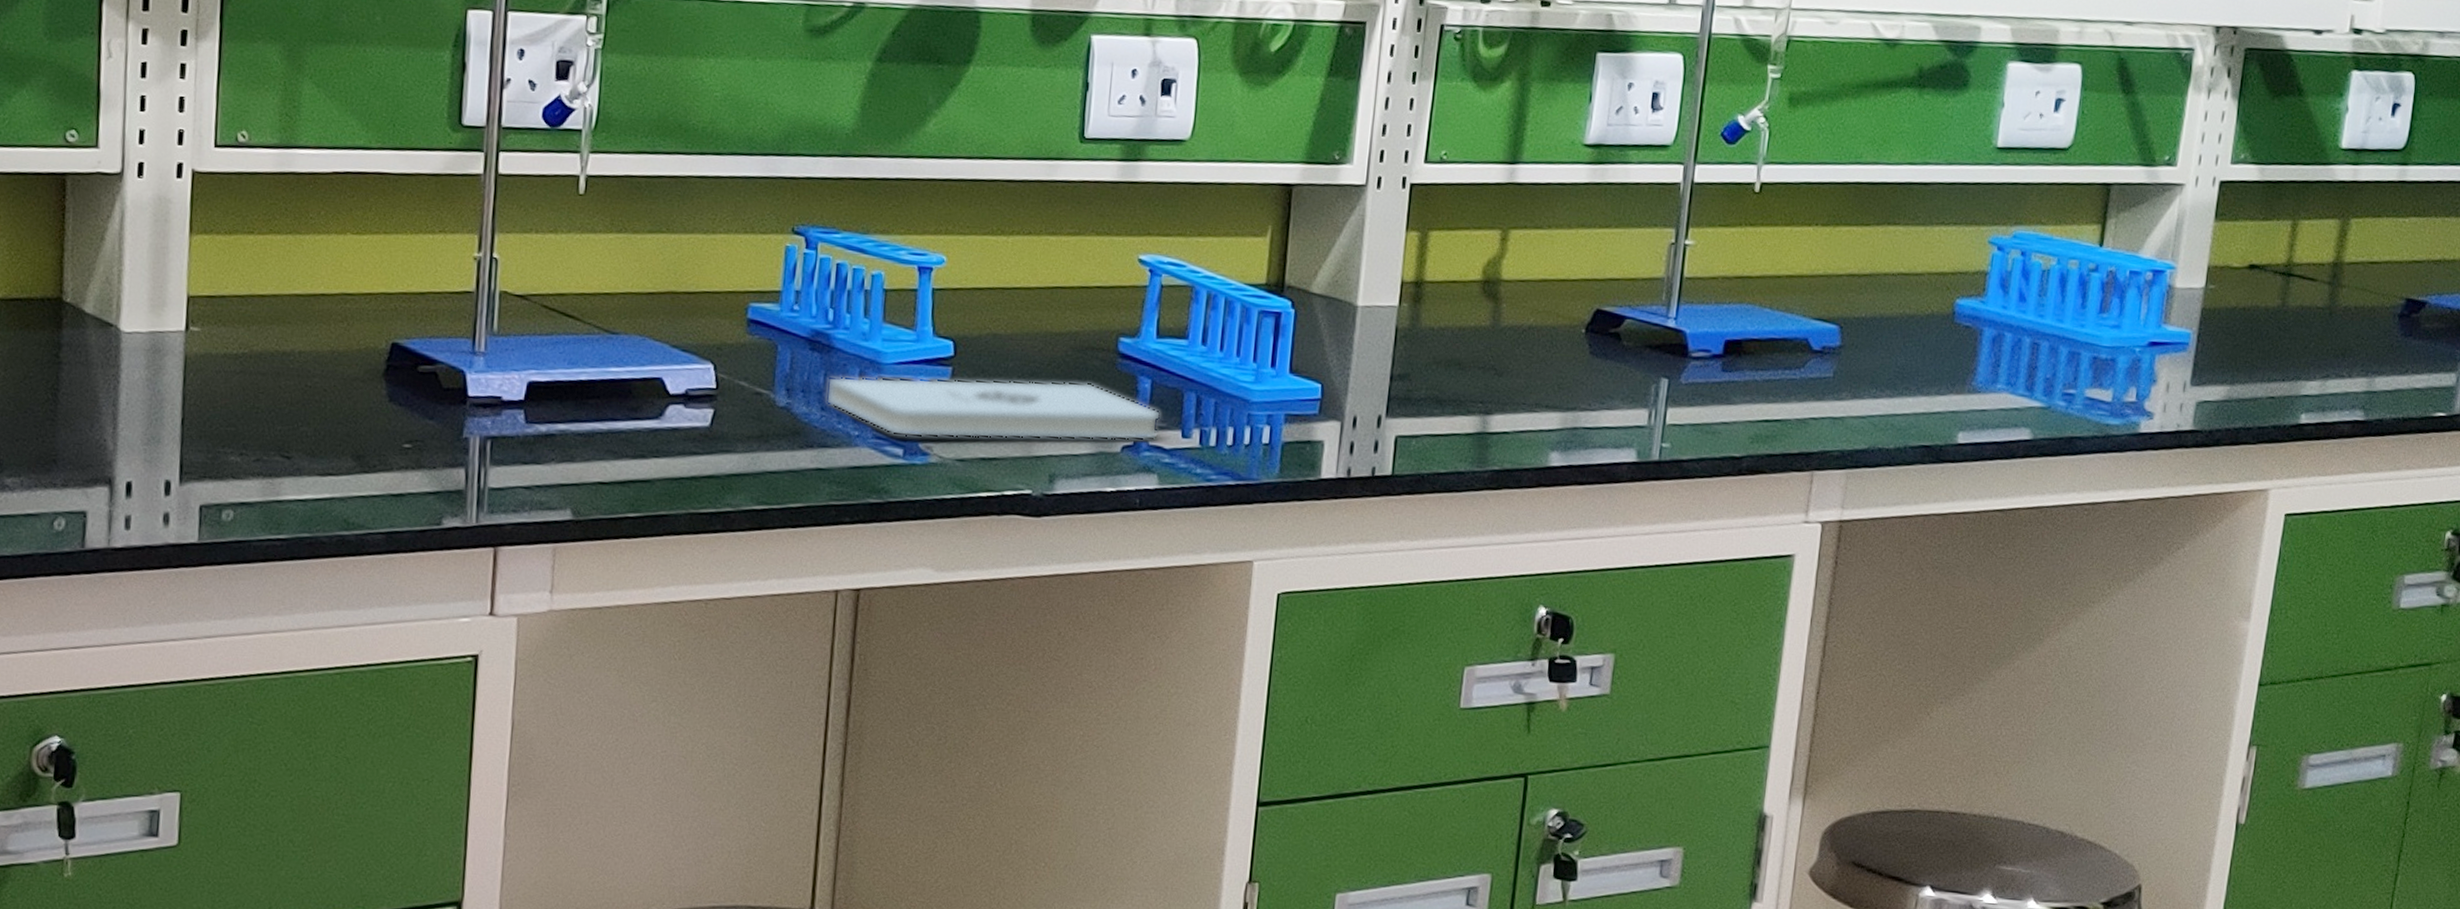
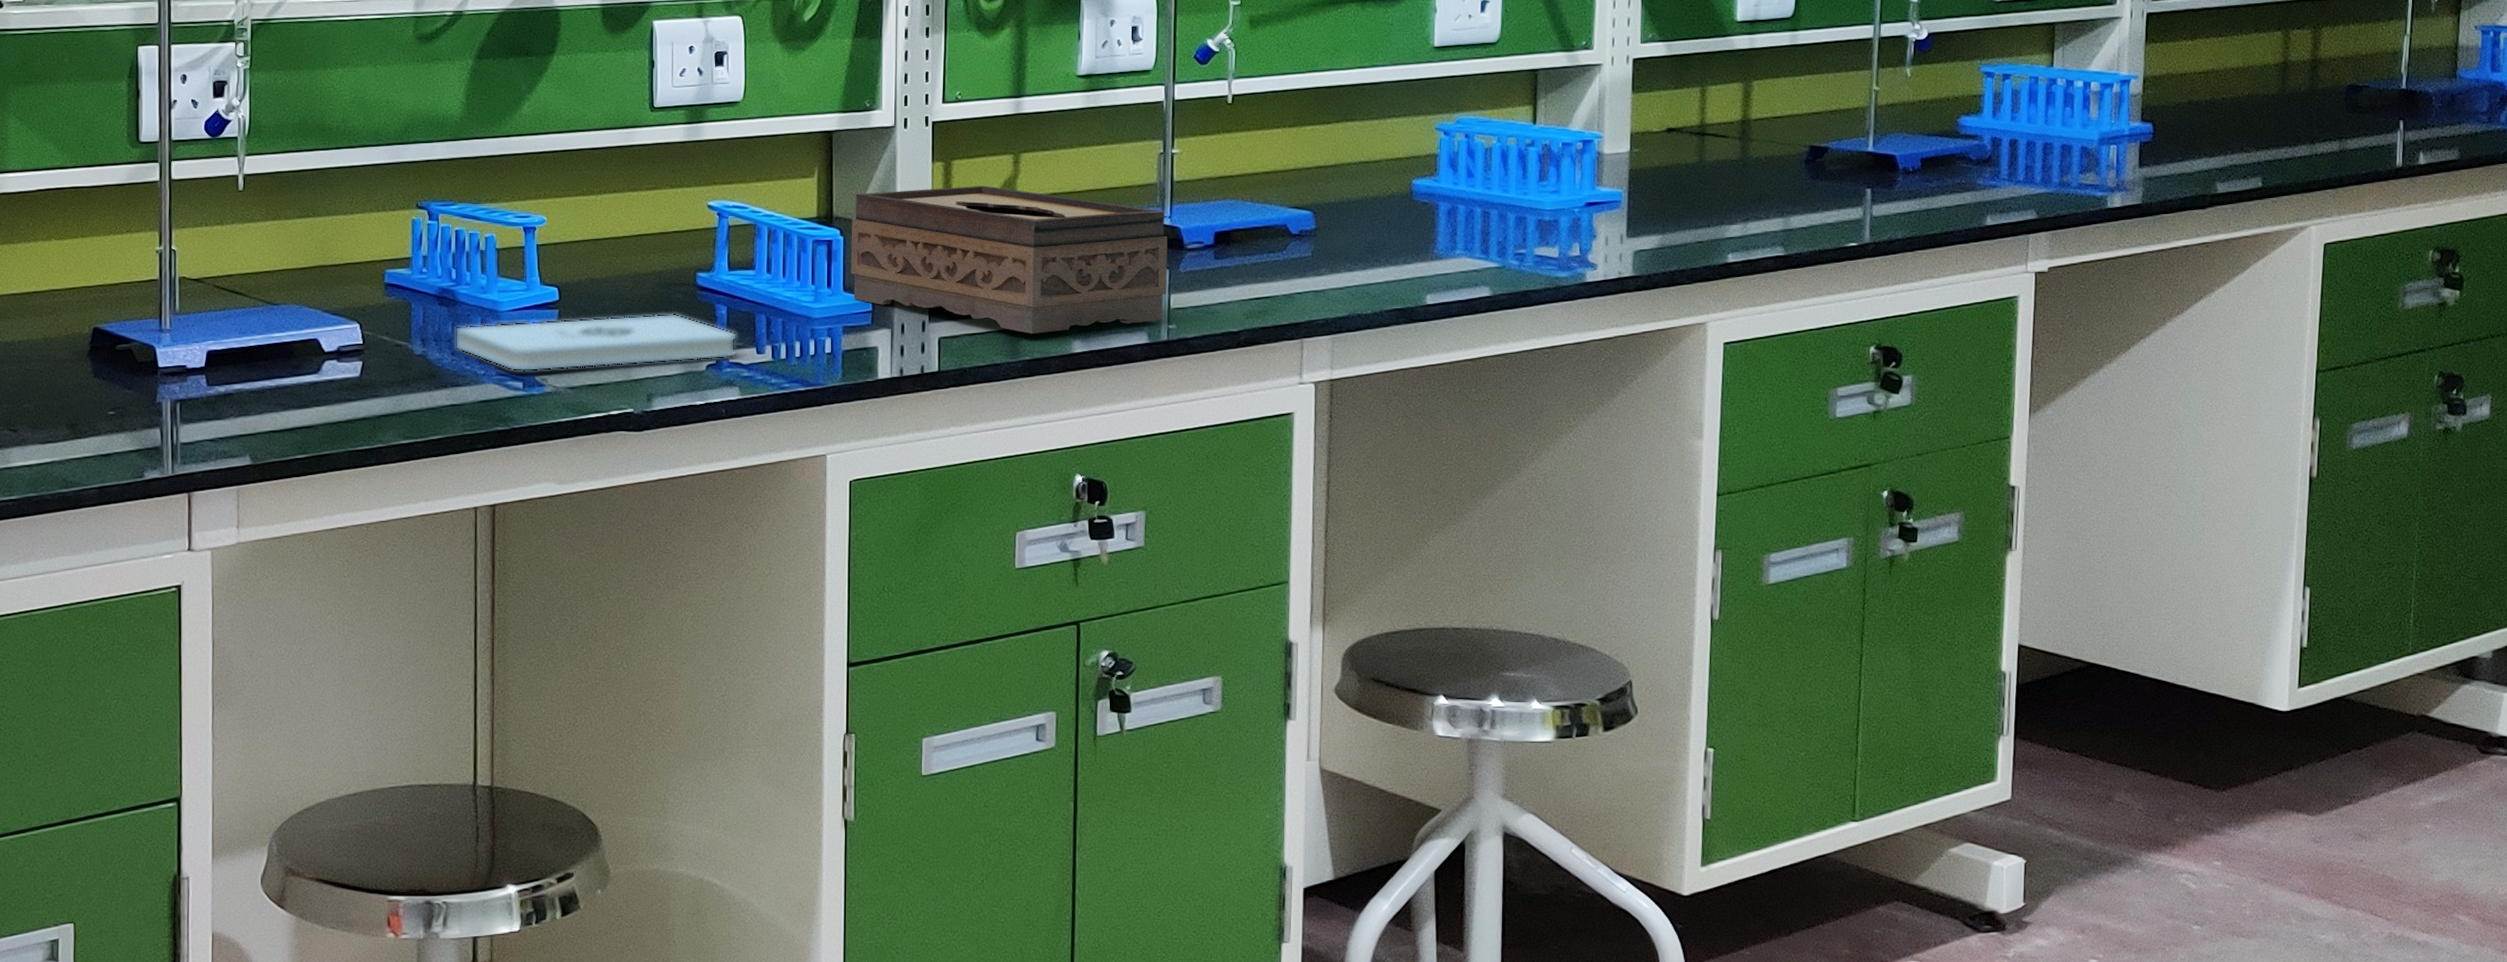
tissue box: none [1299,260,1670,441] -> present [851,185,1167,334]

